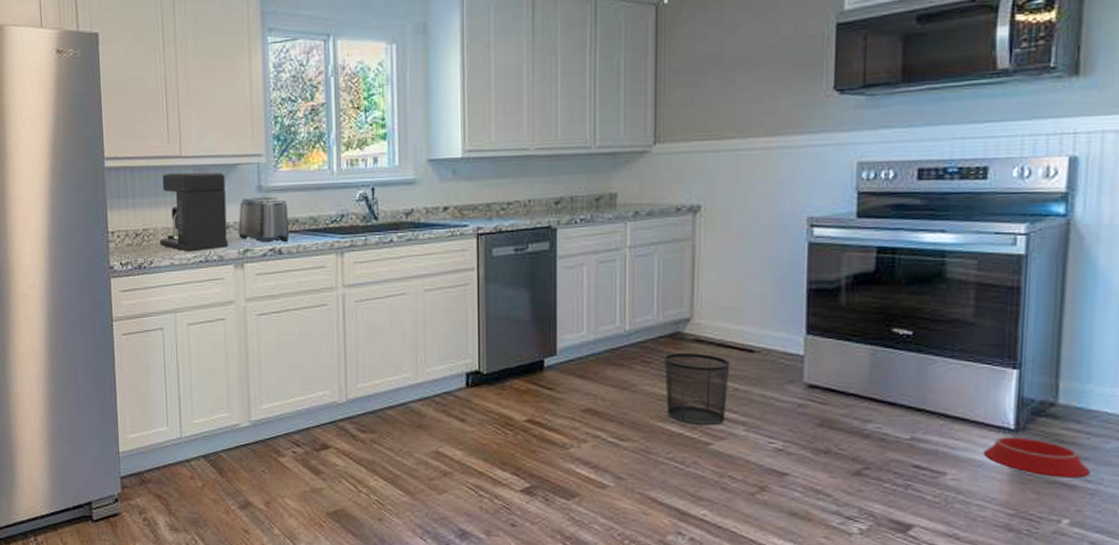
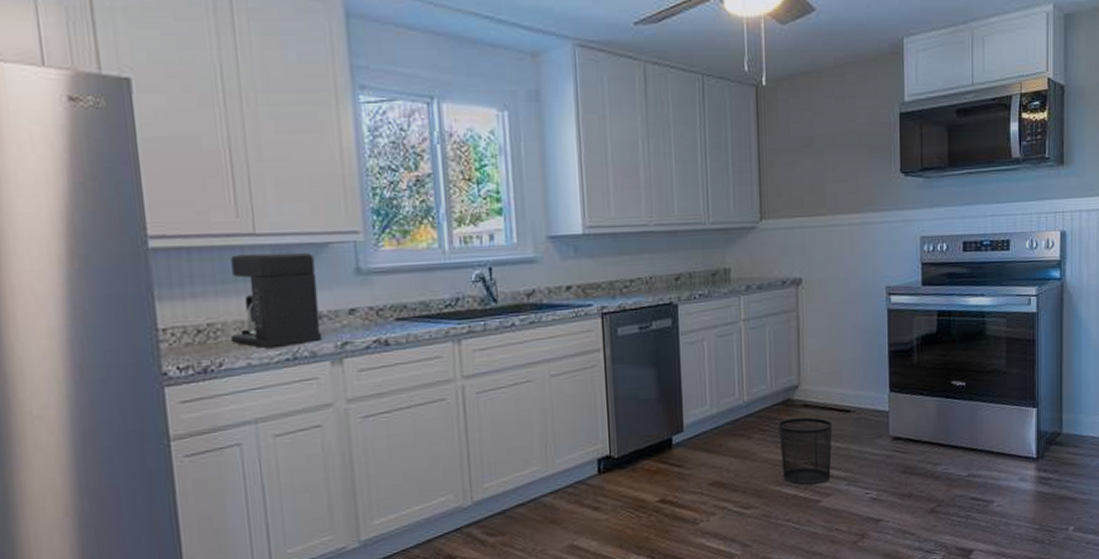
toaster: present [238,196,290,243] -> none [333,280,397,333]
pet bowl: present [983,437,1091,478] -> none [1017,463,1085,493]

